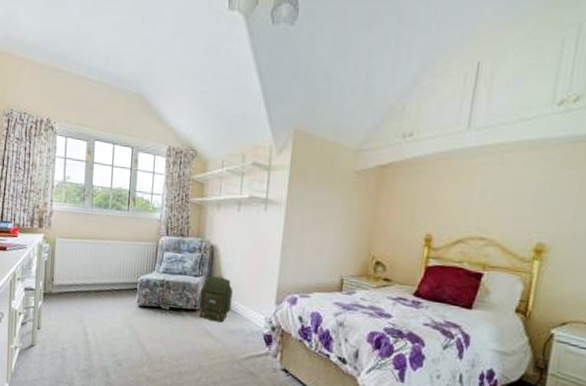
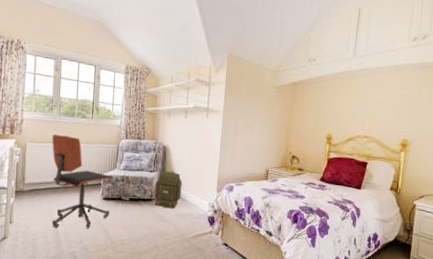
office chair: none [82,228,152,341] -> present [52,134,114,229]

